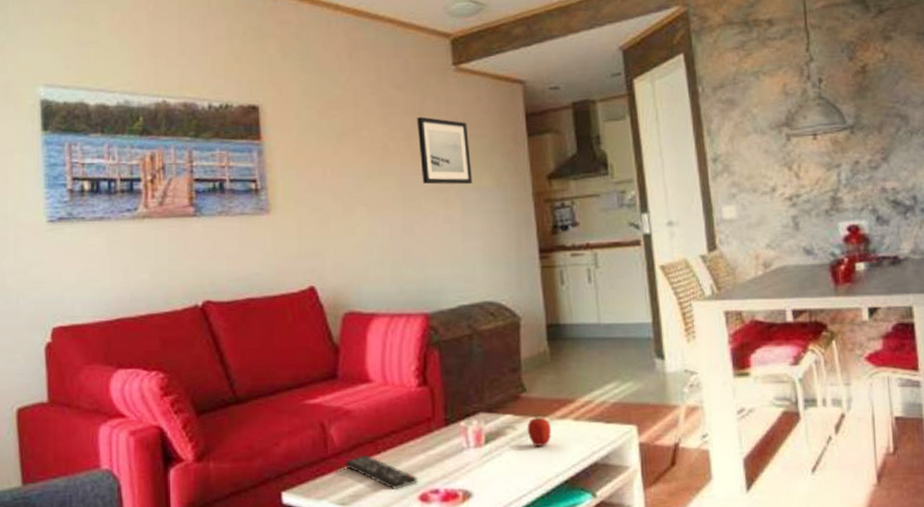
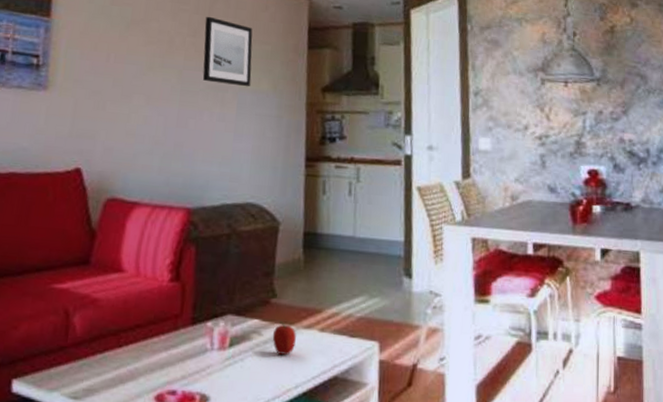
remote control: present [345,455,418,491] -> none [84,348,157,388]

